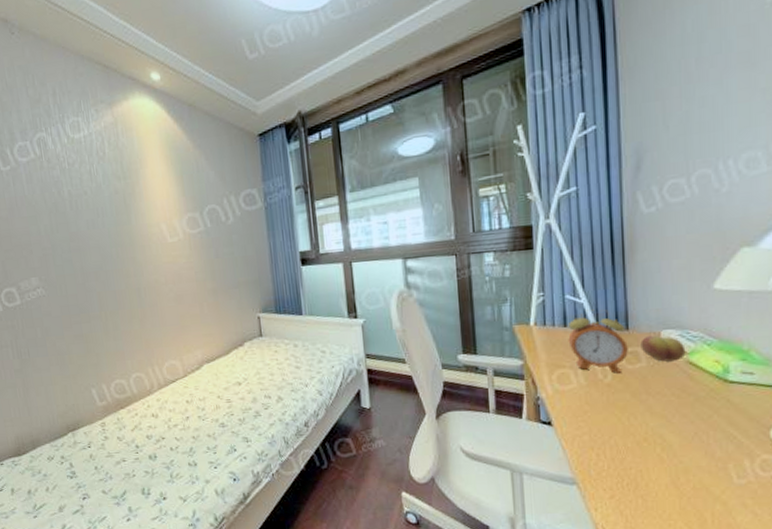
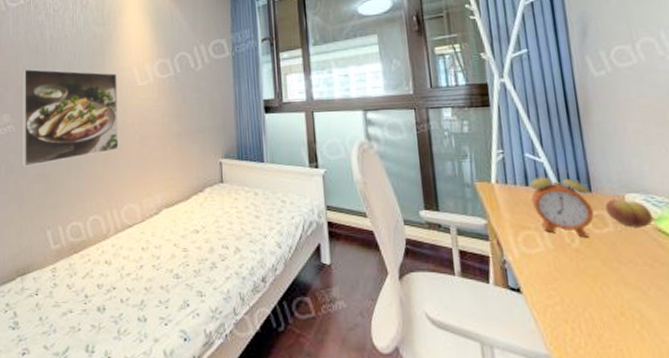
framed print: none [43,229,154,330] -> present [21,68,119,167]

